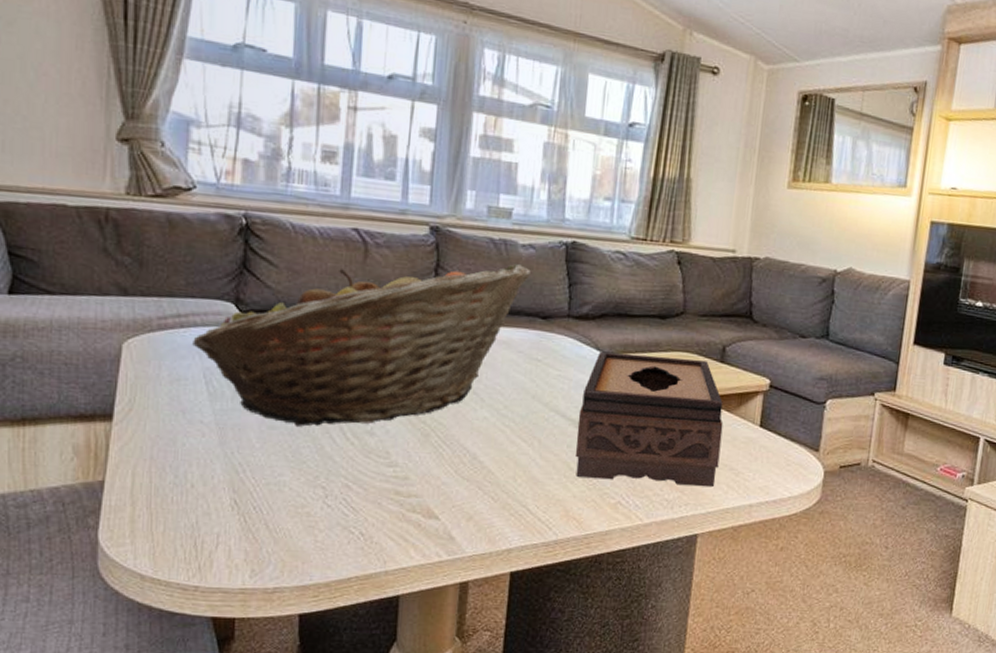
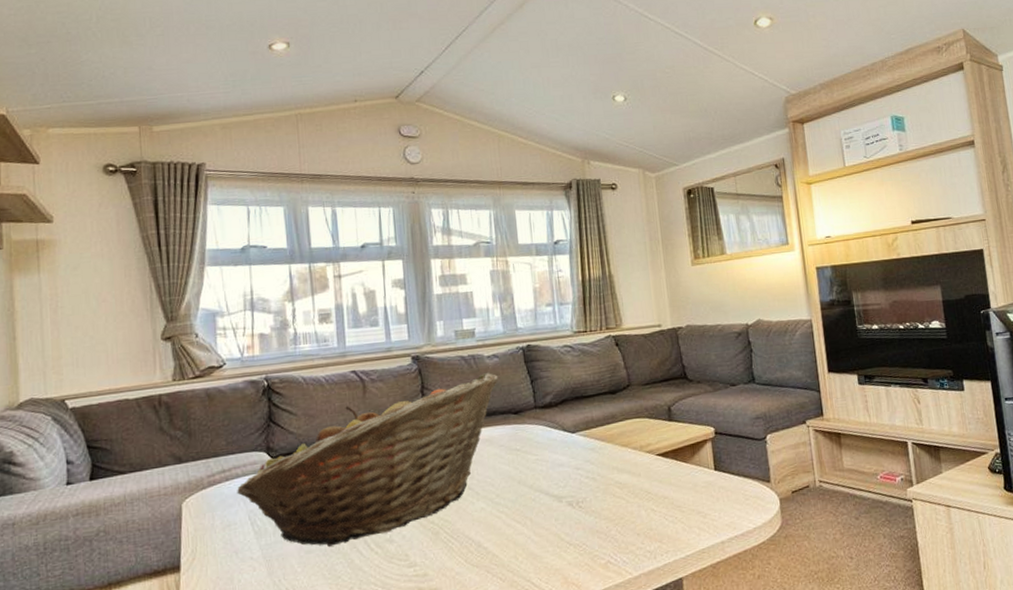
tissue box: present [576,351,724,488] -> none [559,422,687,546]

